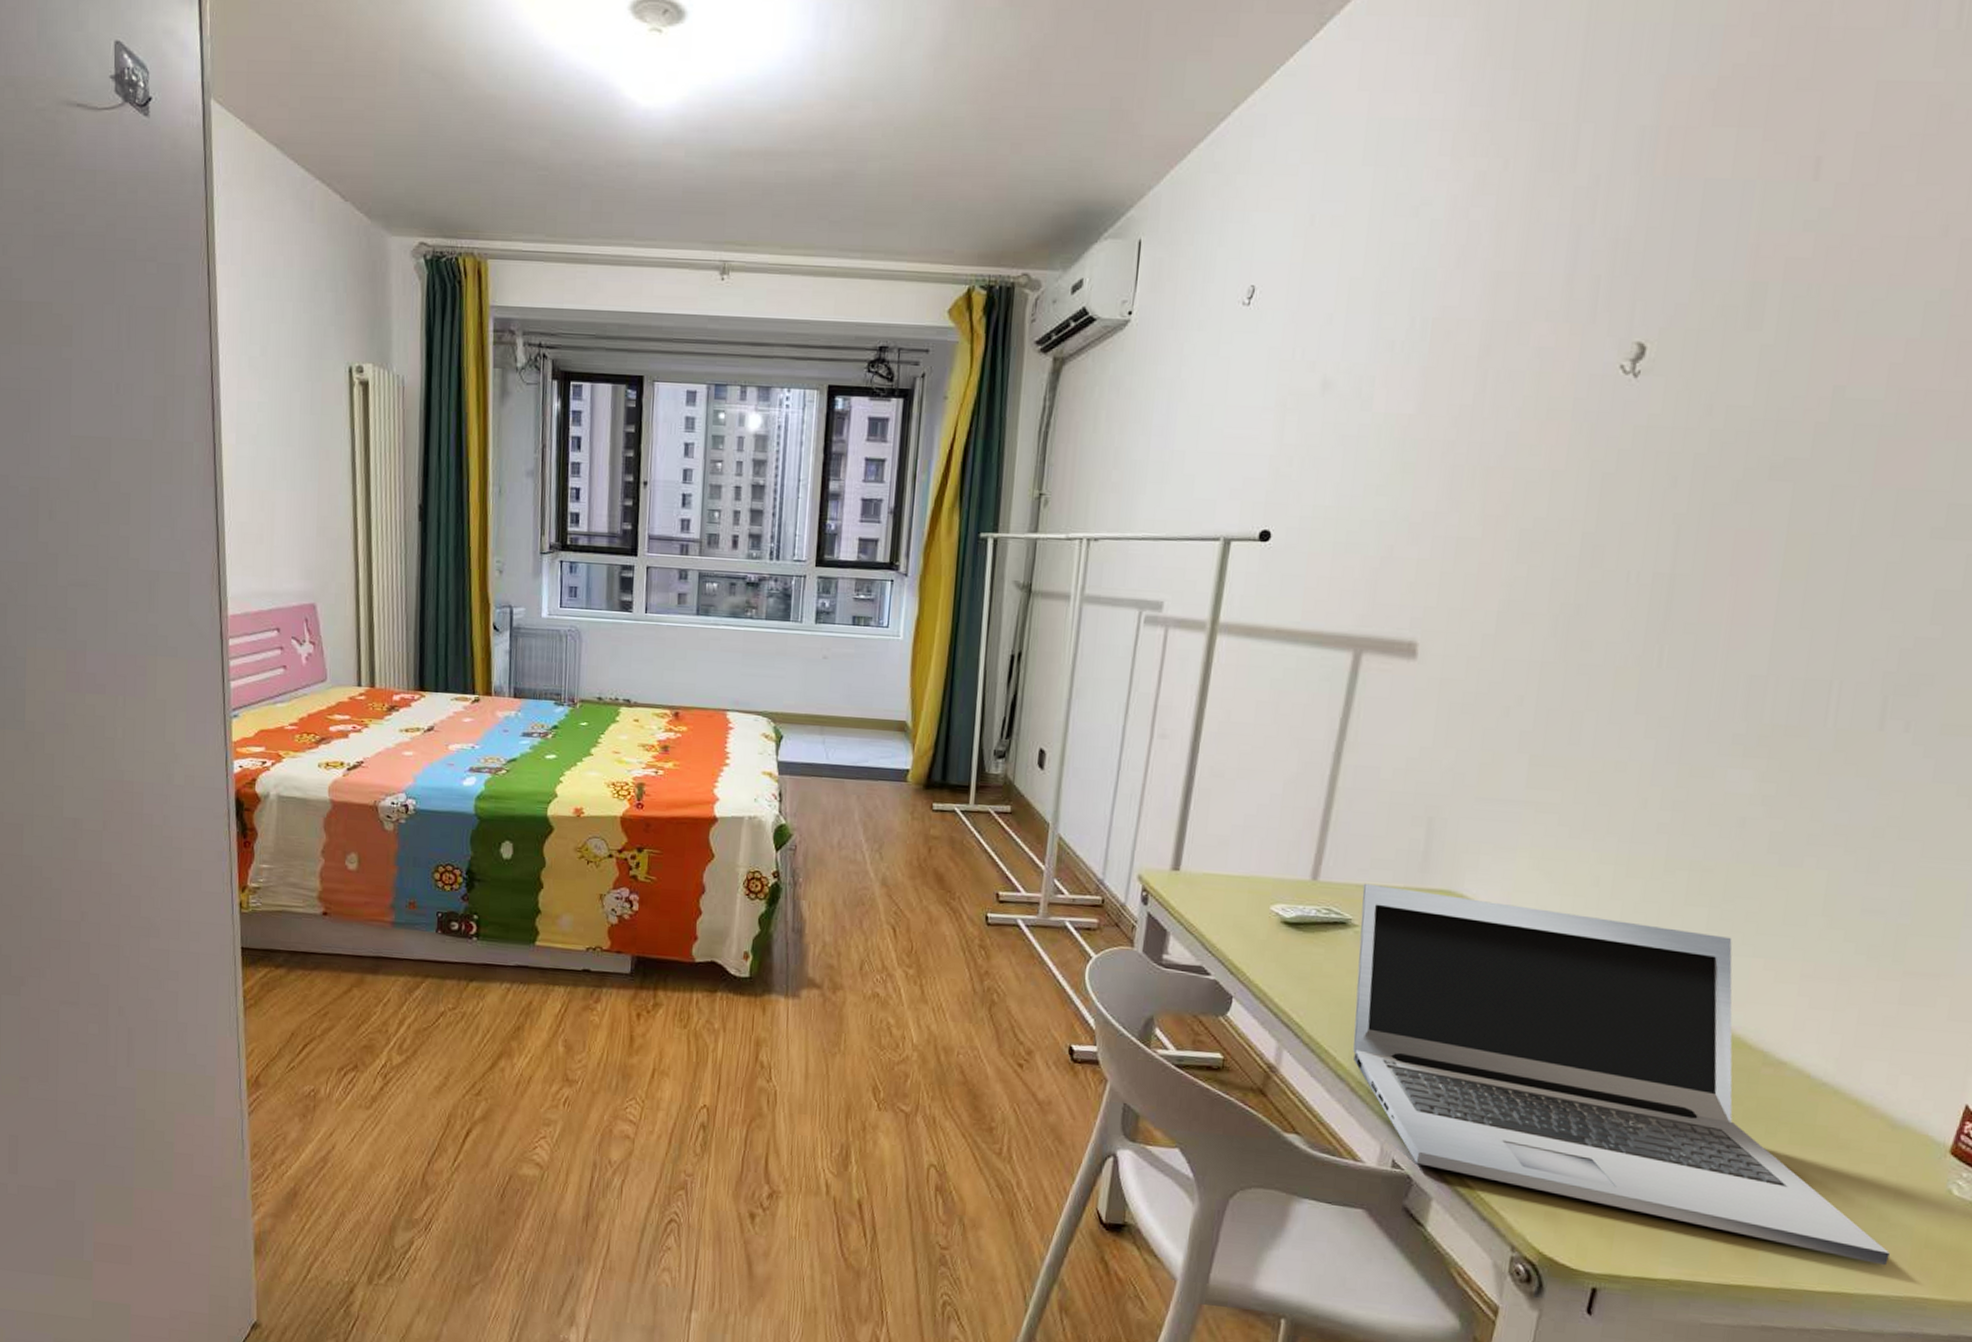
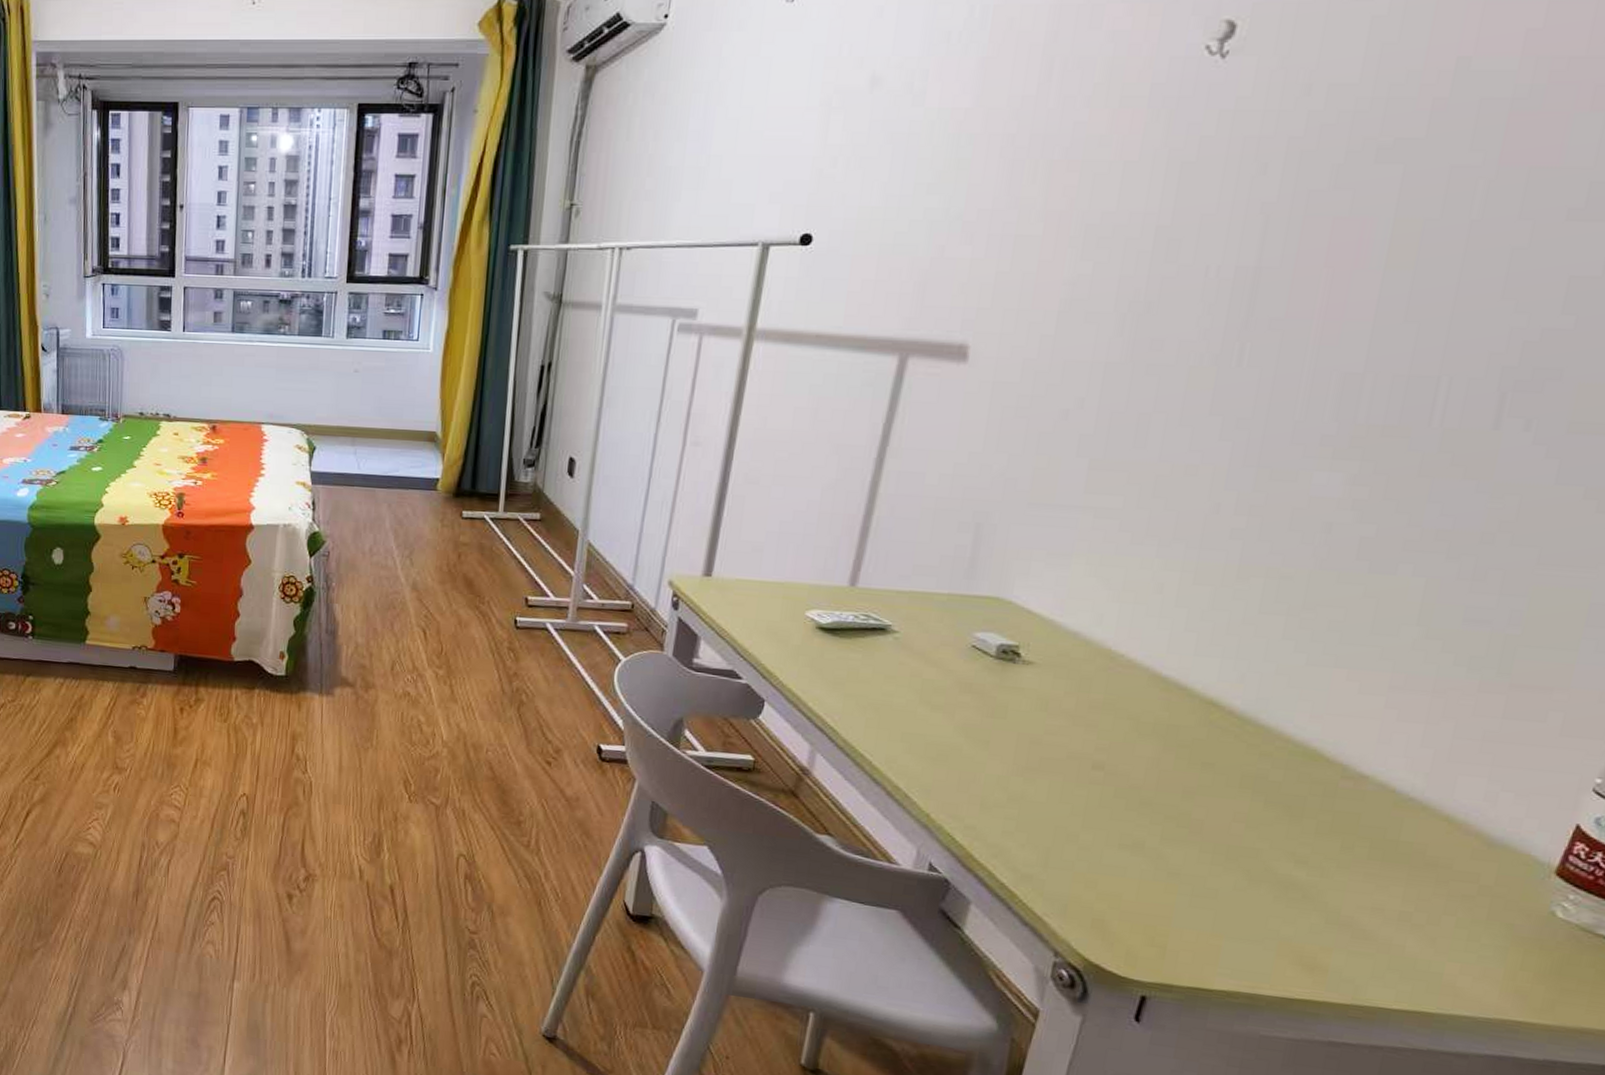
laptop: present [1353,883,1890,1266] -> none [890,589,1479,987]

